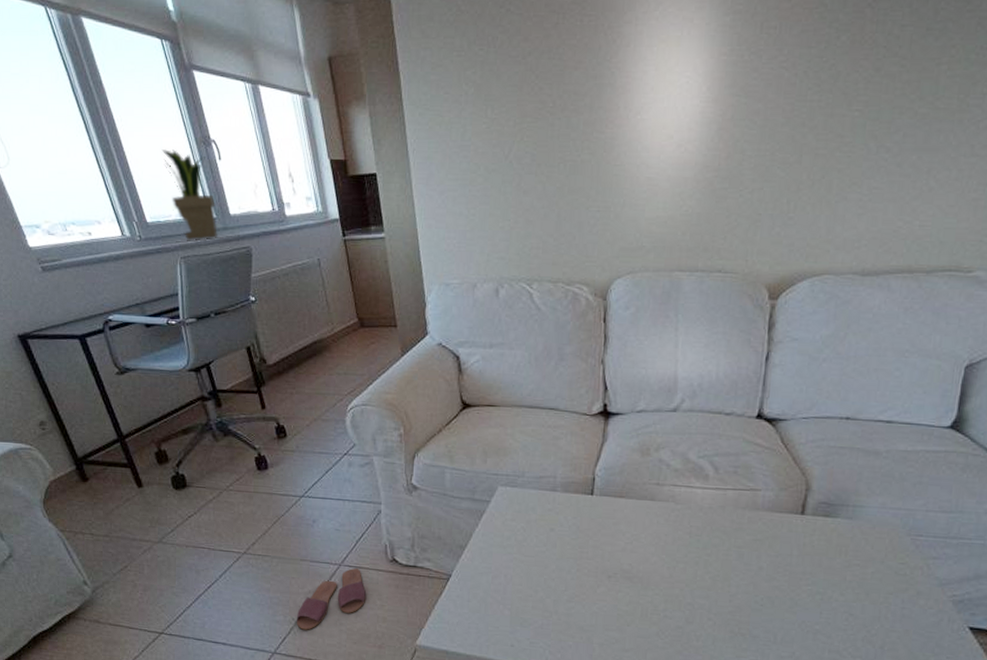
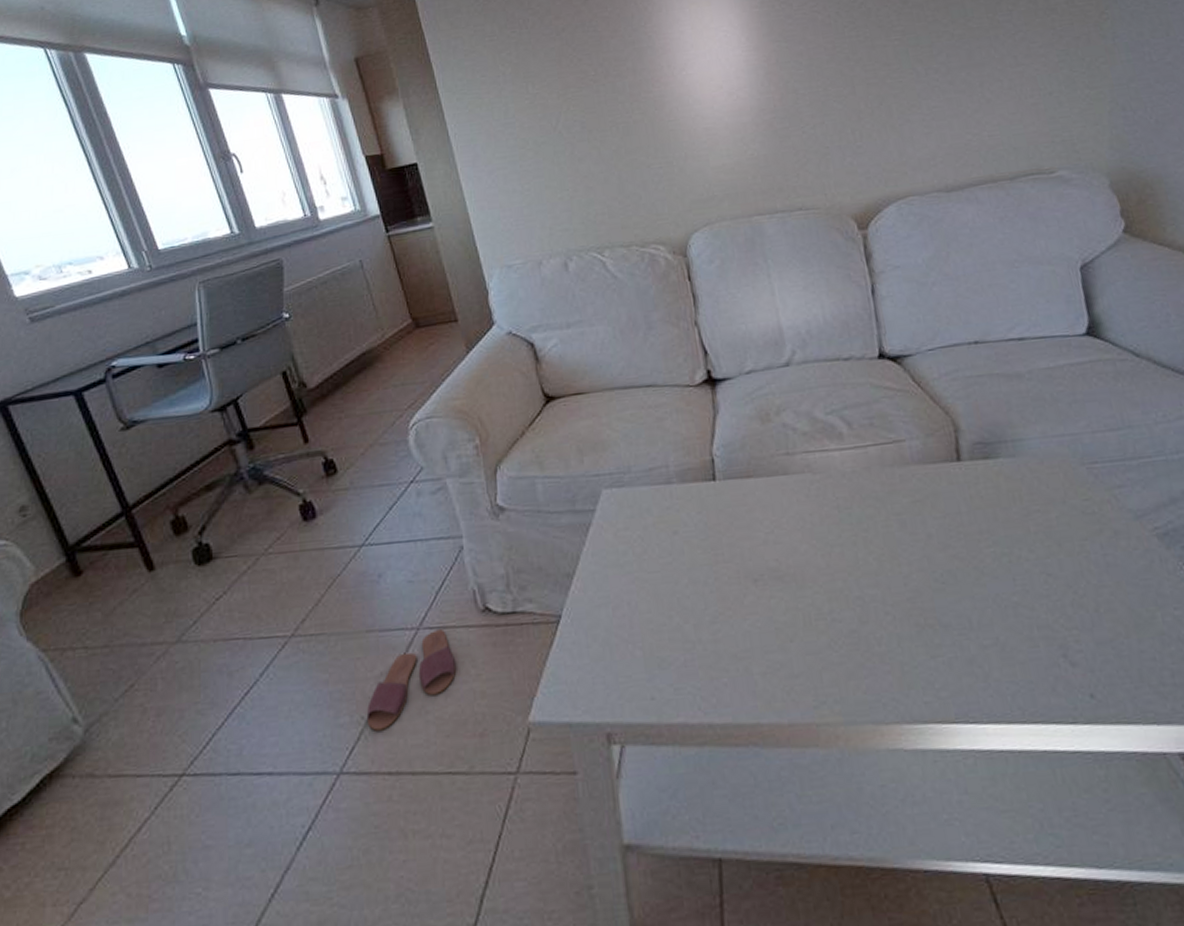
potted plant: present [161,149,217,240] -> none [175,169,242,262]

